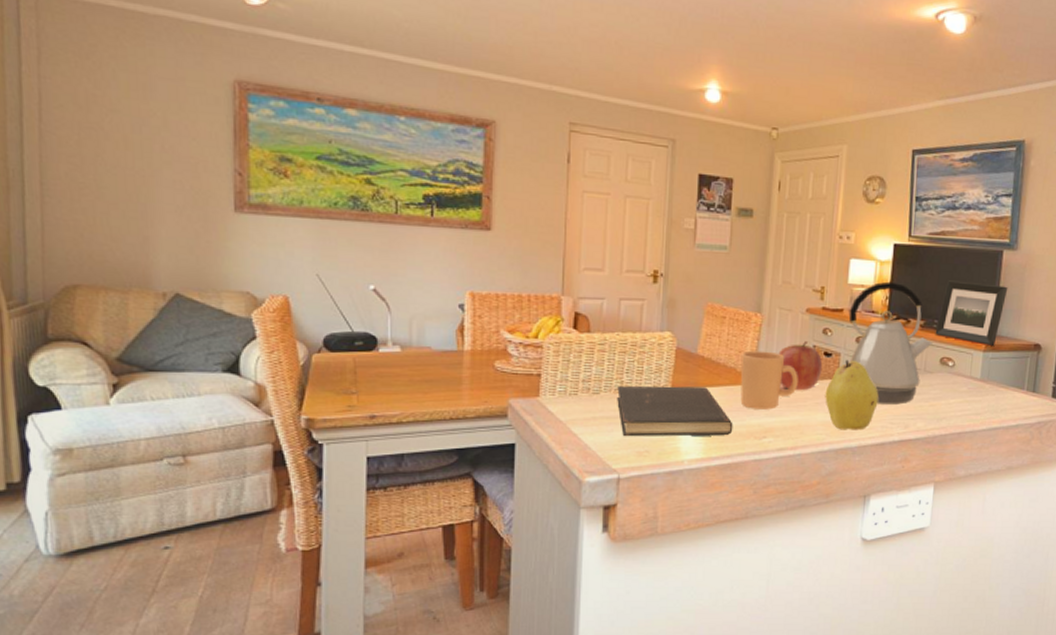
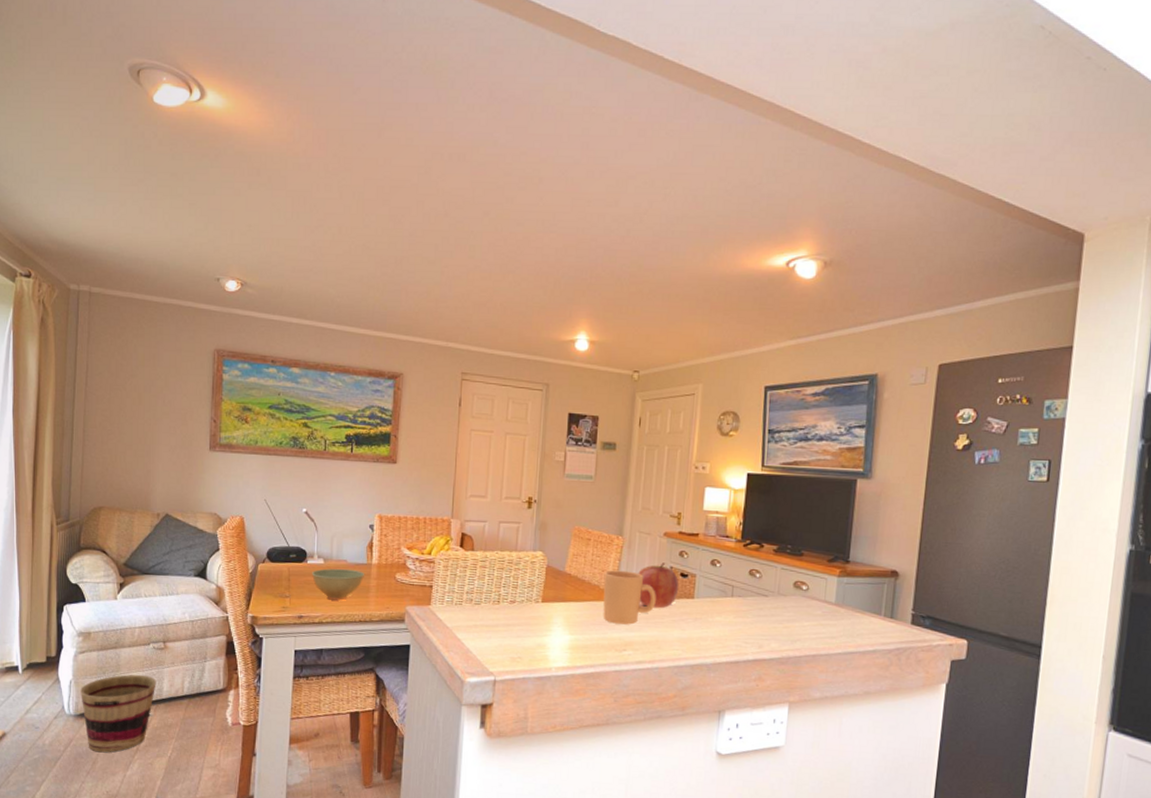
basket: none [62,498,176,599] -> present [80,674,157,753]
bowl: none [384,357,456,396] -> present [311,568,365,601]
hardcover book: present [617,385,733,437] -> none [495,598,596,647]
fruit: present [825,359,879,431] -> none [681,580,733,648]
kettle: present [848,281,933,406] -> none [704,508,786,626]
picture frame: present [935,280,1008,347] -> none [788,507,863,572]

